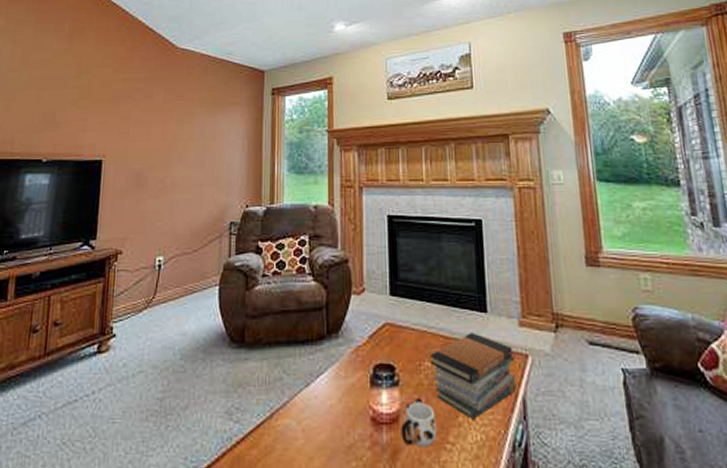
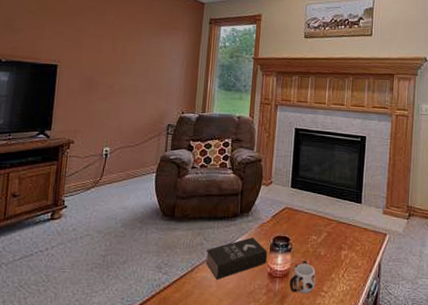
book: none [288,367,368,429] -> present [206,237,268,280]
book stack: present [430,332,517,420] -> none [316,217,377,276]

